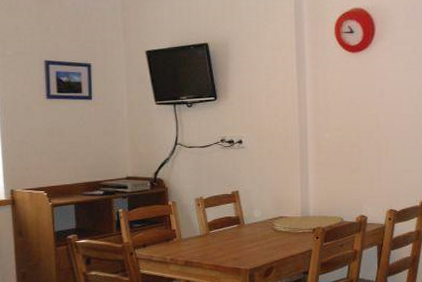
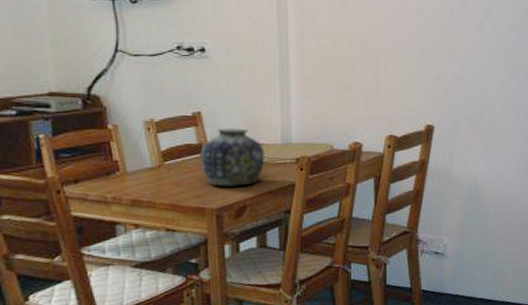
vase: none [238,204,288,251] -> present [201,128,265,187]

